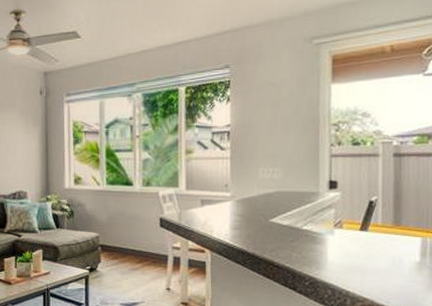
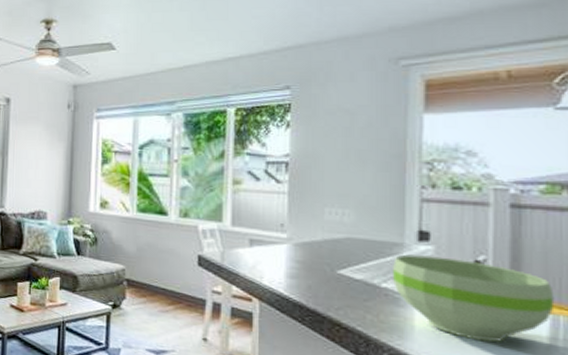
bowl: none [311,200,424,264] -> present [393,254,555,342]

